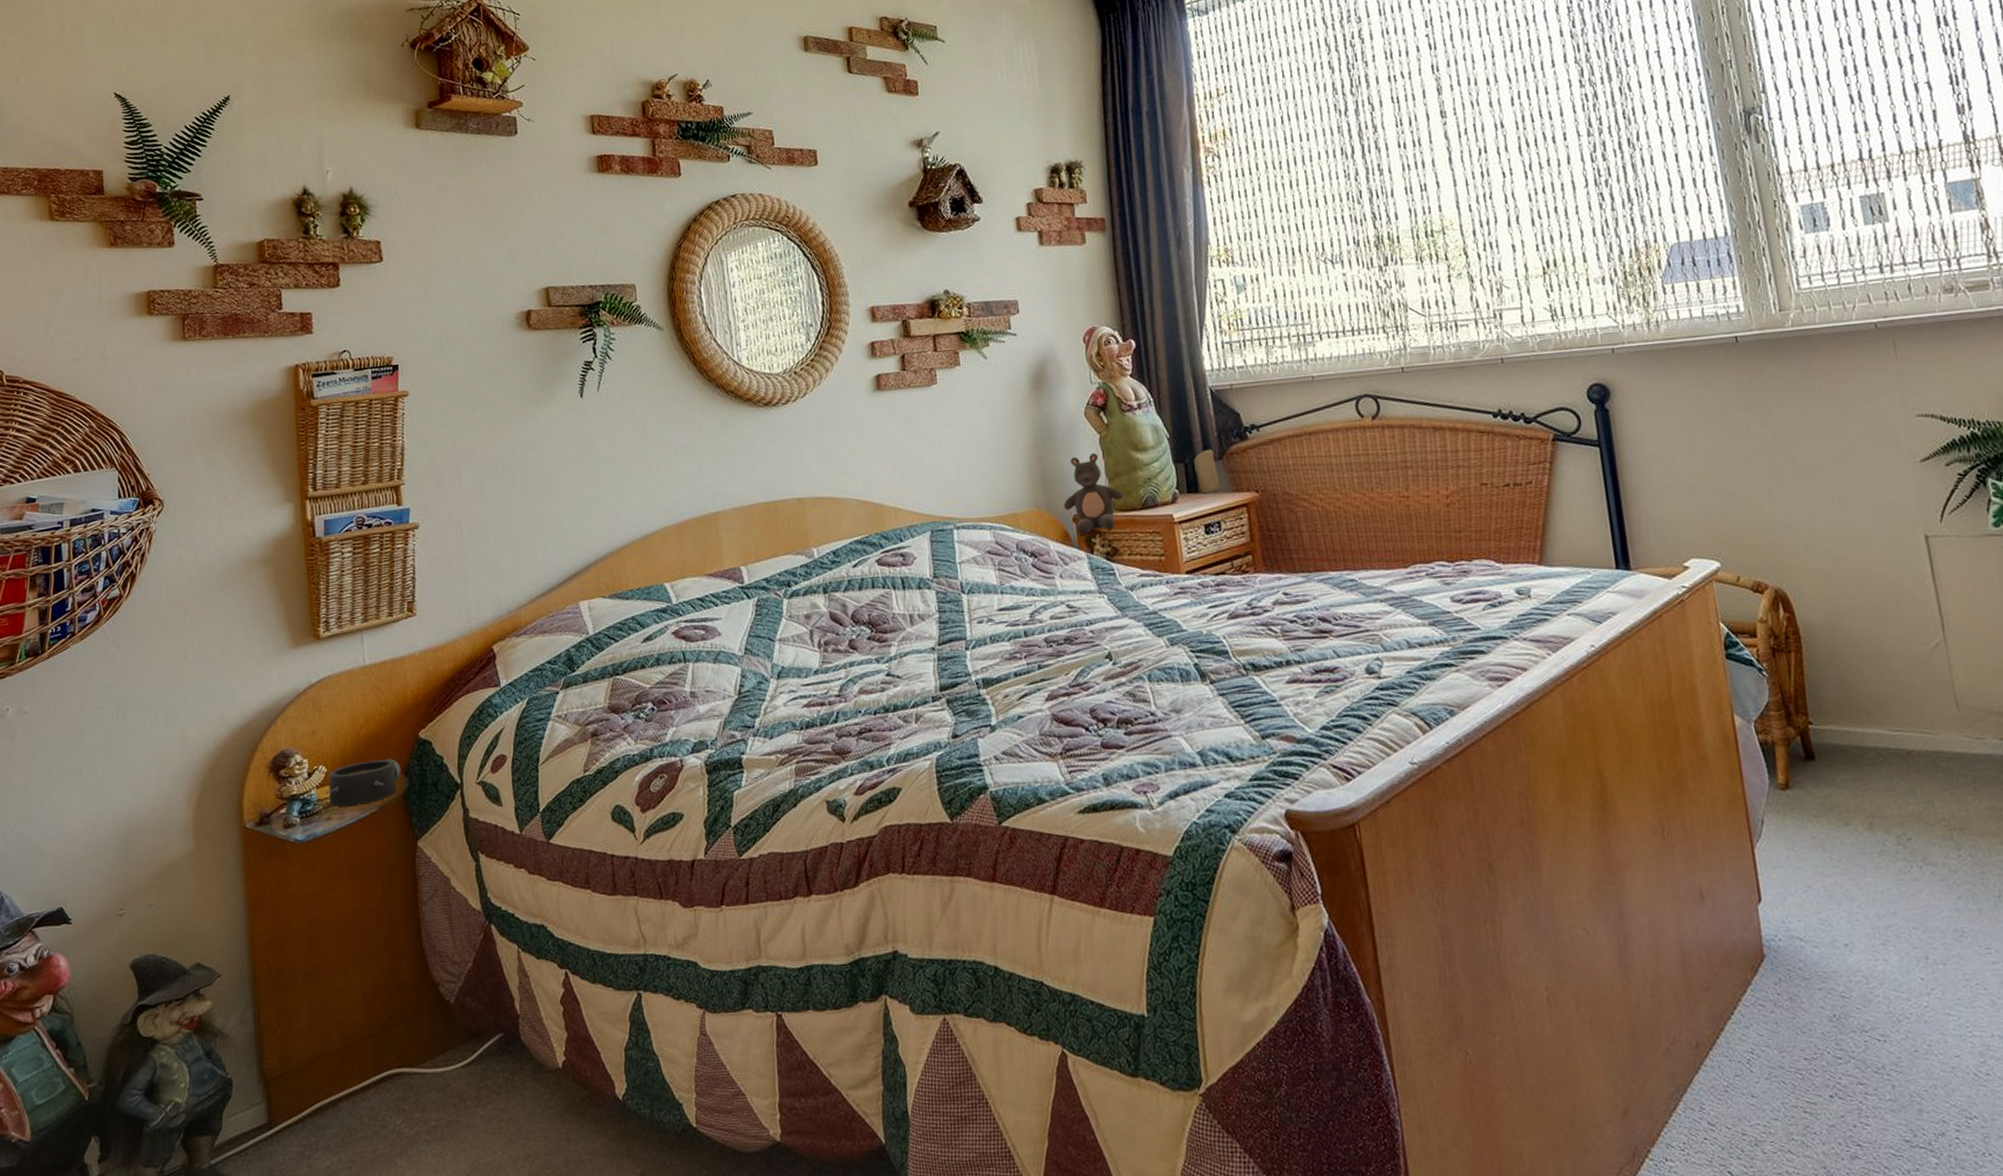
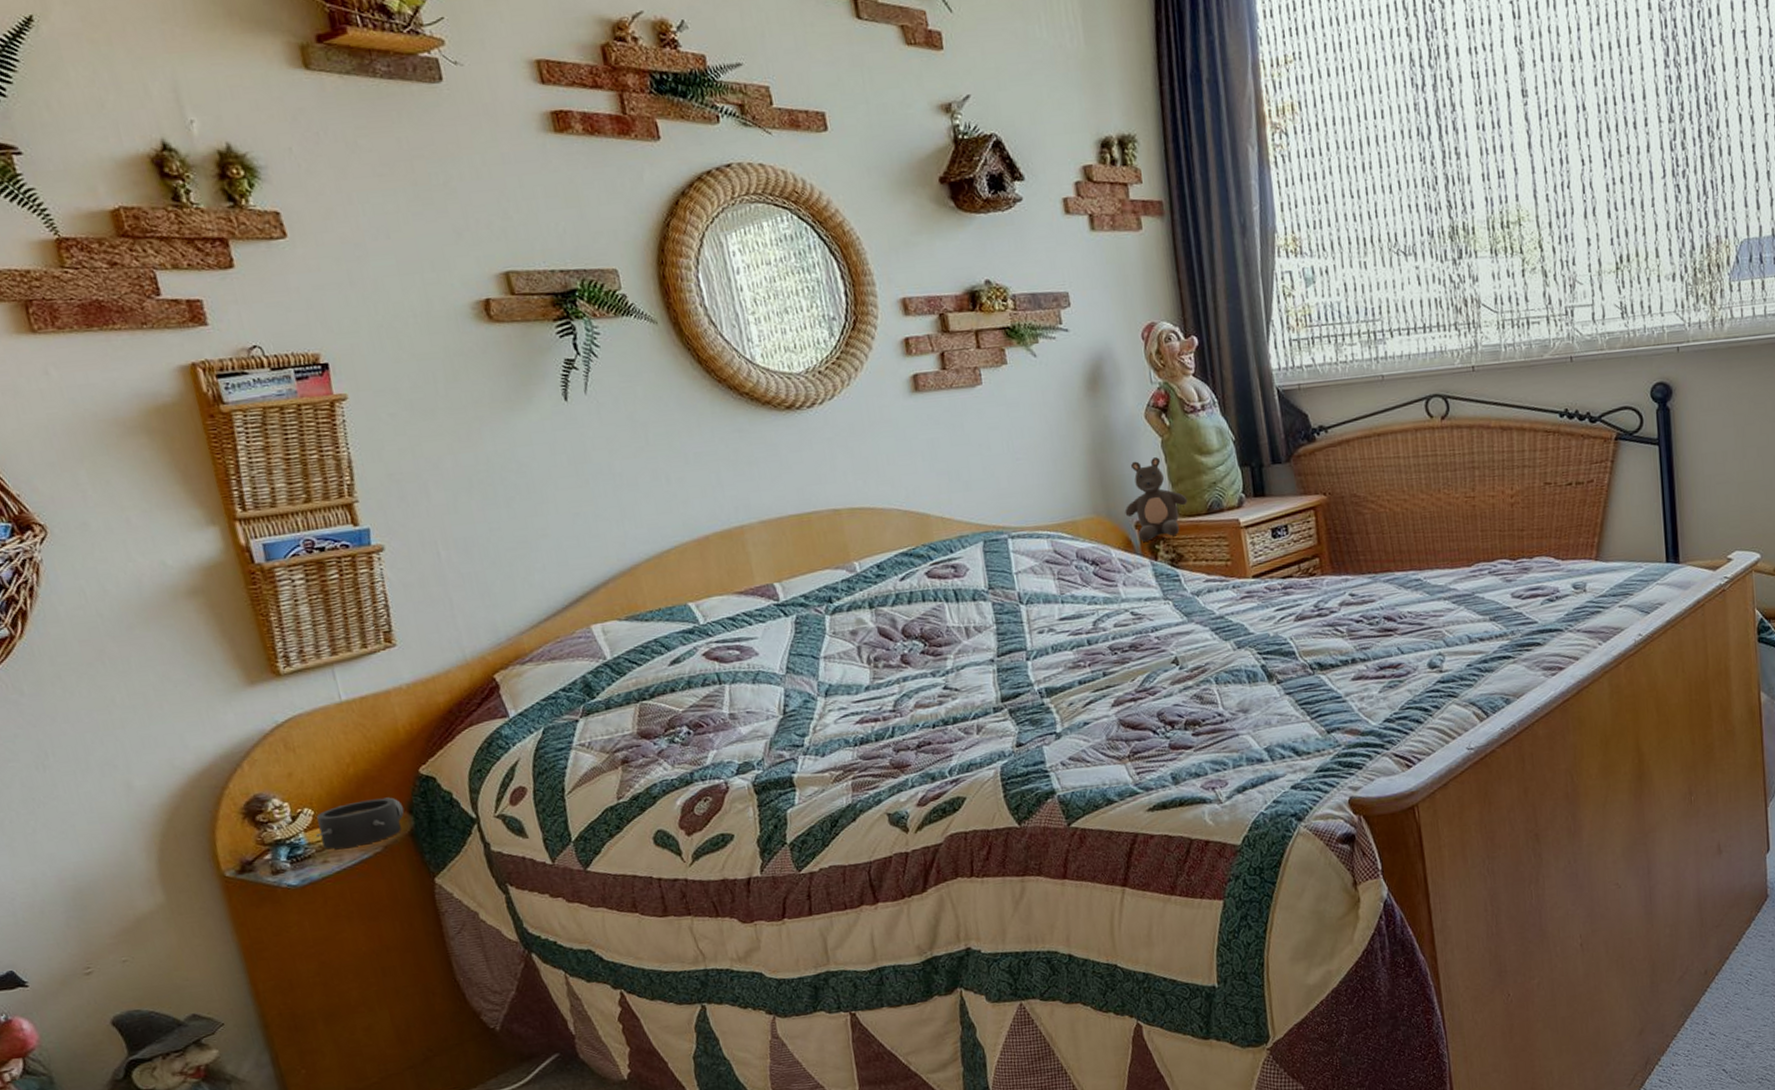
candle: present [1194,448,1221,494] -> none [1260,451,1288,497]

